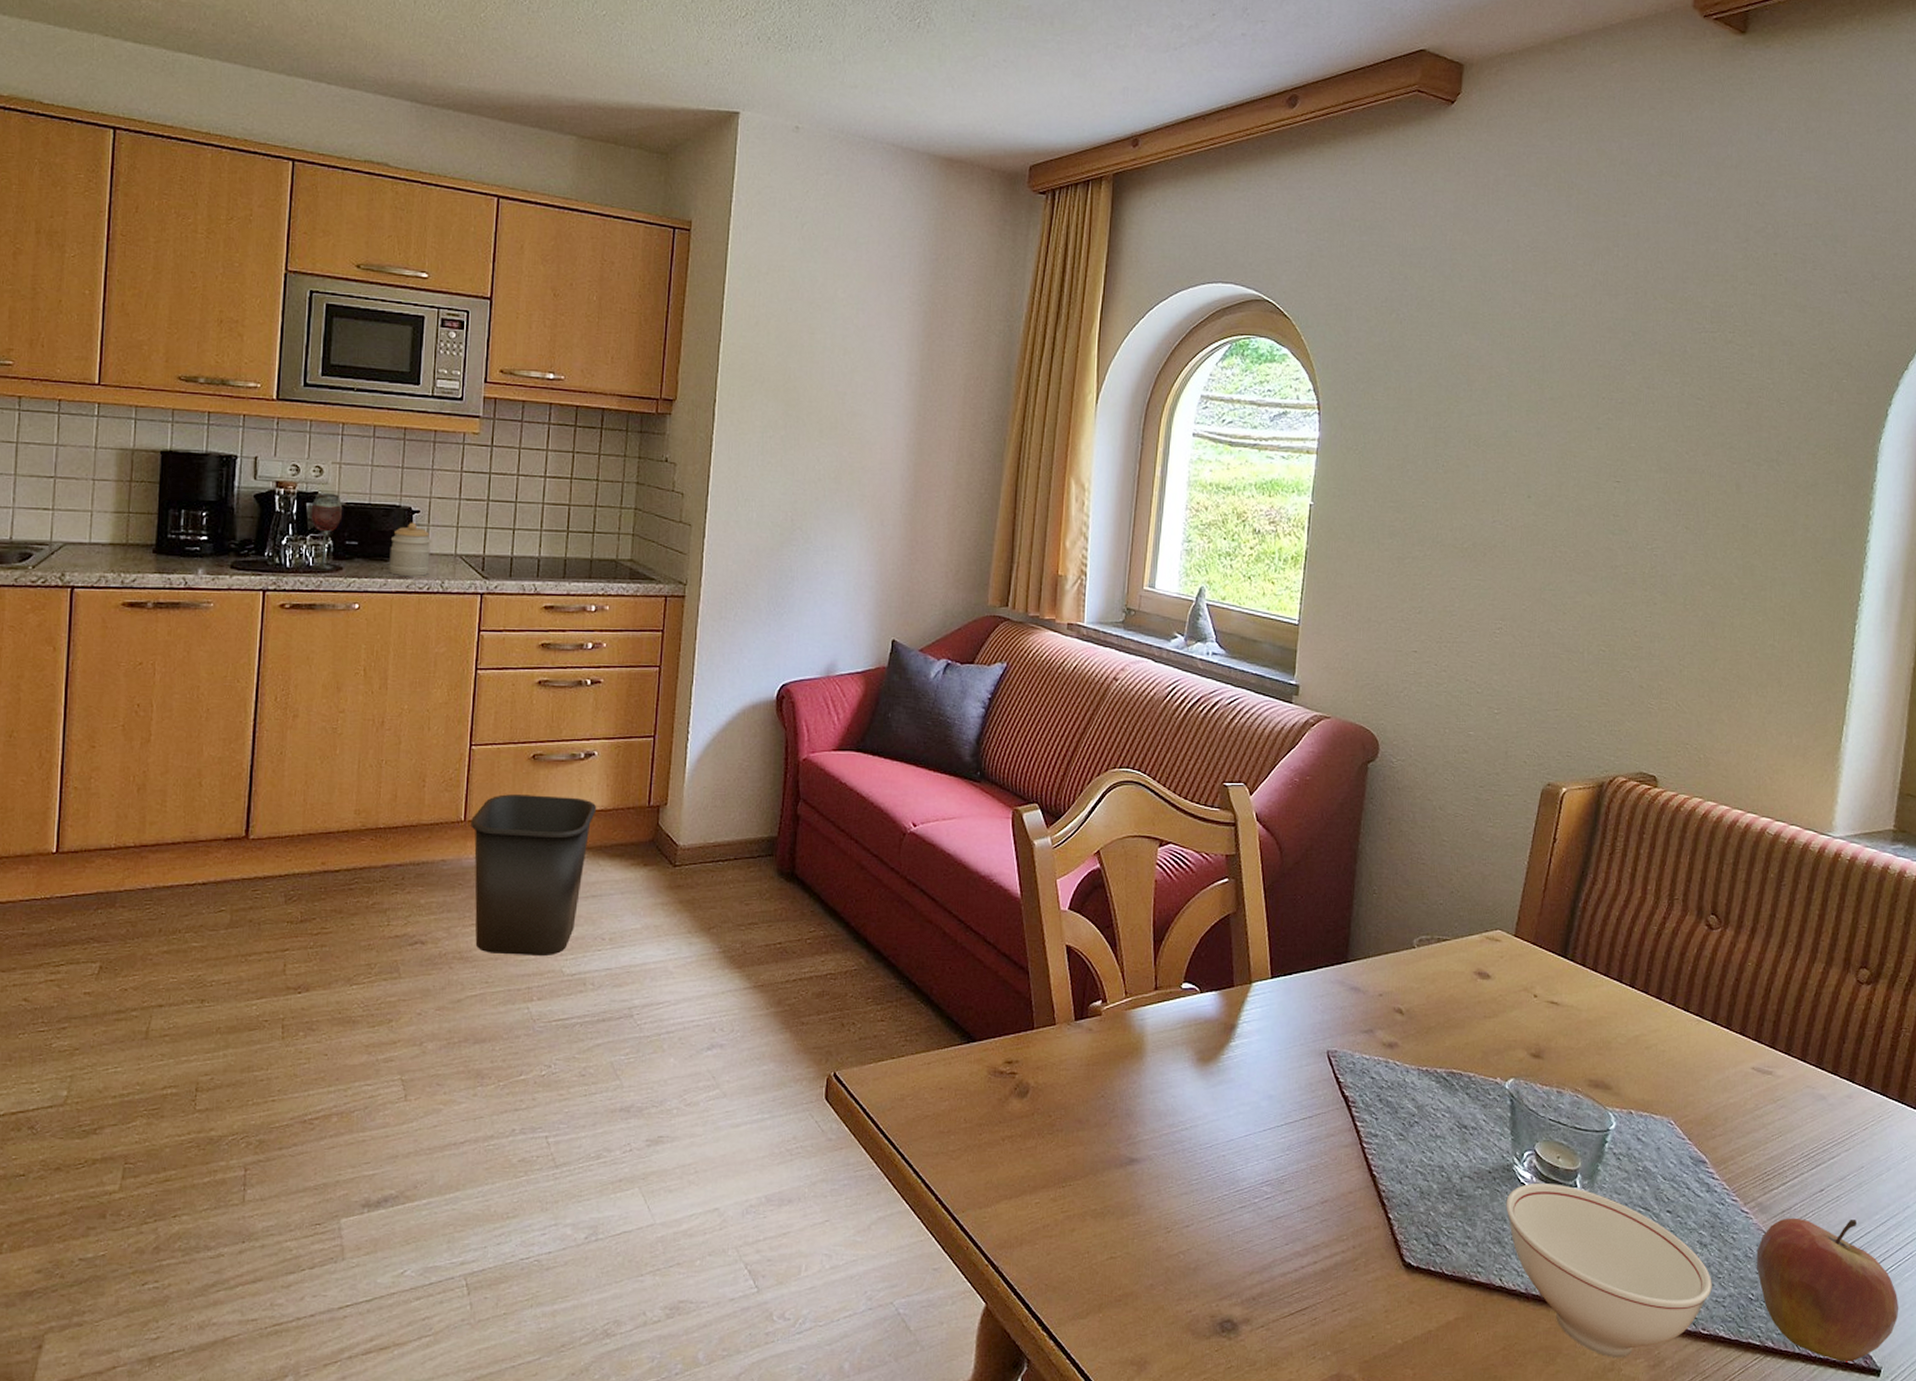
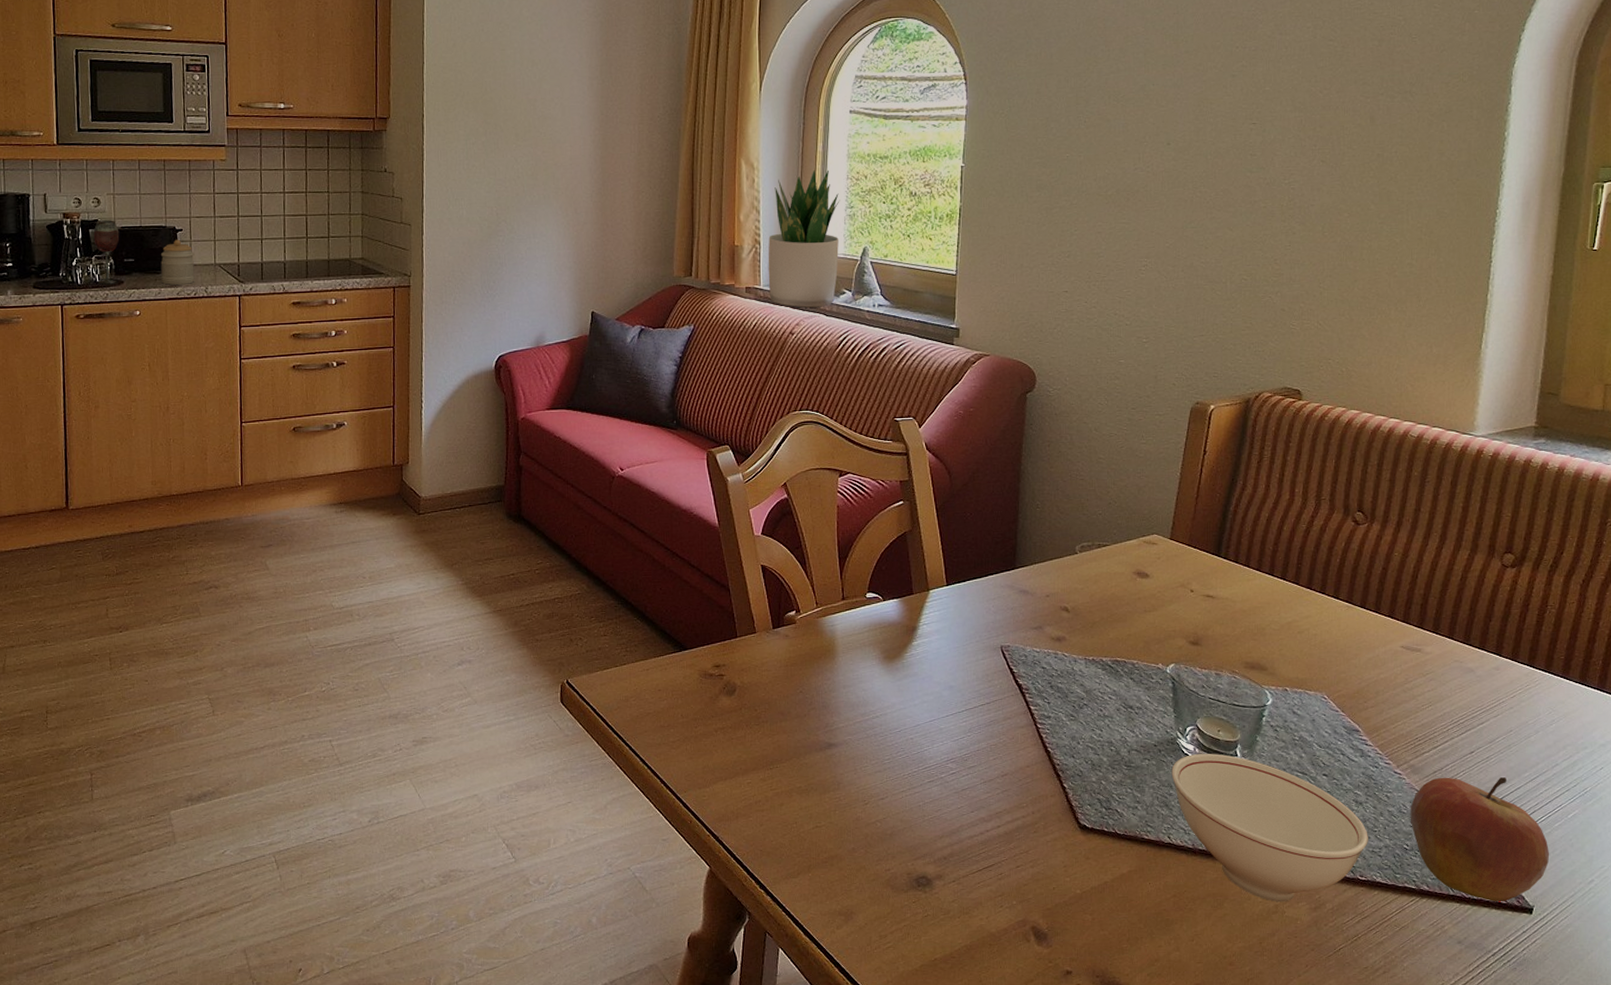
waste bin: present [471,794,596,955] -> none [247,461,349,594]
planter: none [1093,497,1177,652] -> present [768,170,840,308]

